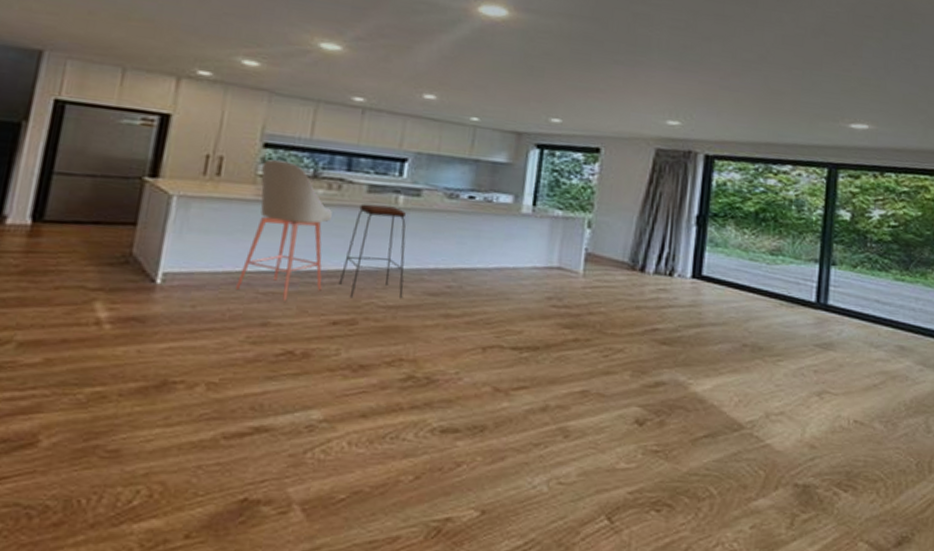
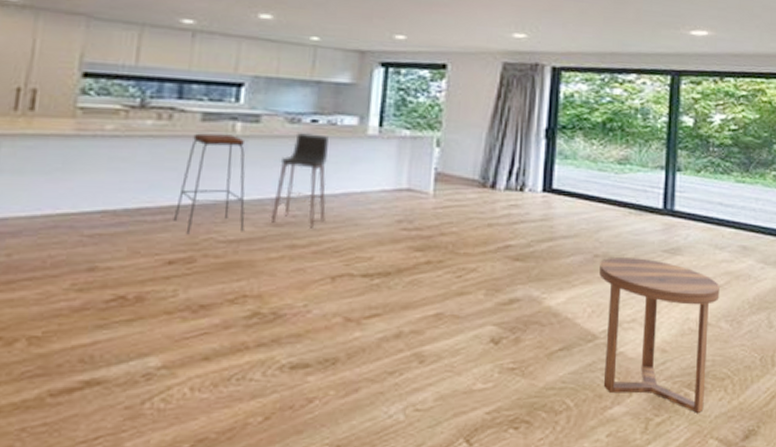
bar stool: present [236,159,332,301] -> none [57,90,163,243]
bar stool: none [428,208,484,300] -> present [271,133,329,228]
side table: none [748,348,874,514] -> present [599,256,720,413]

